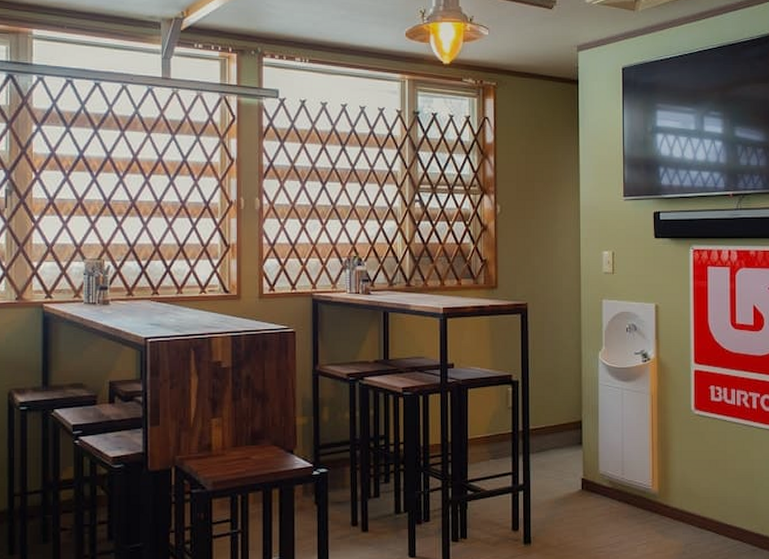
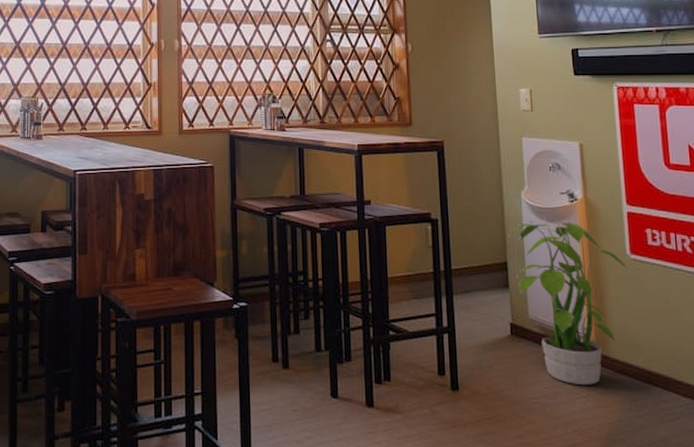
potted plant: none [584,374,691,533] -> present [507,215,627,385]

